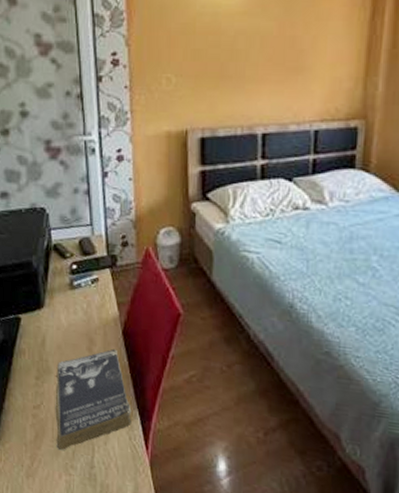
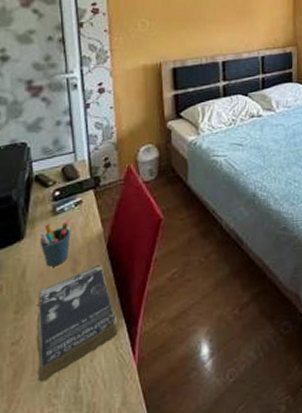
pen holder: none [58,296,87,342] -> present [39,221,71,267]

